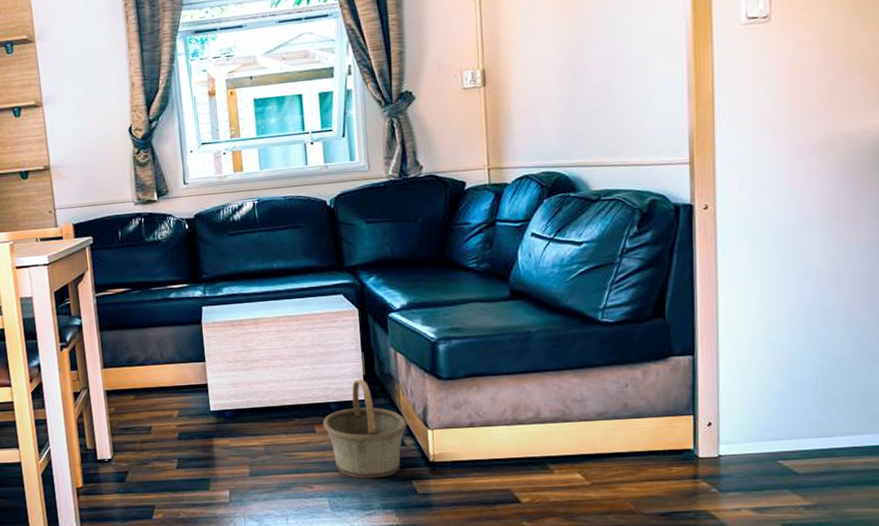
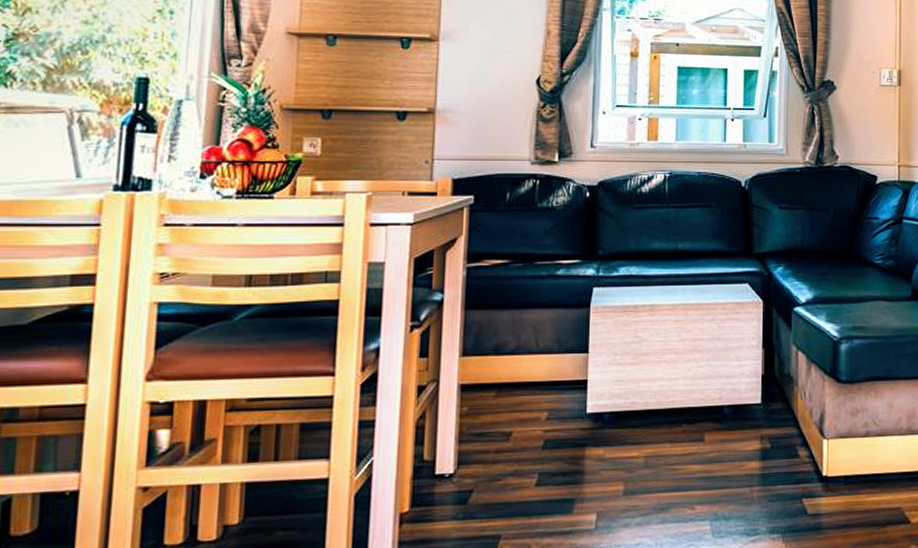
basket: present [323,380,407,479] -> none [713,380,803,497]

